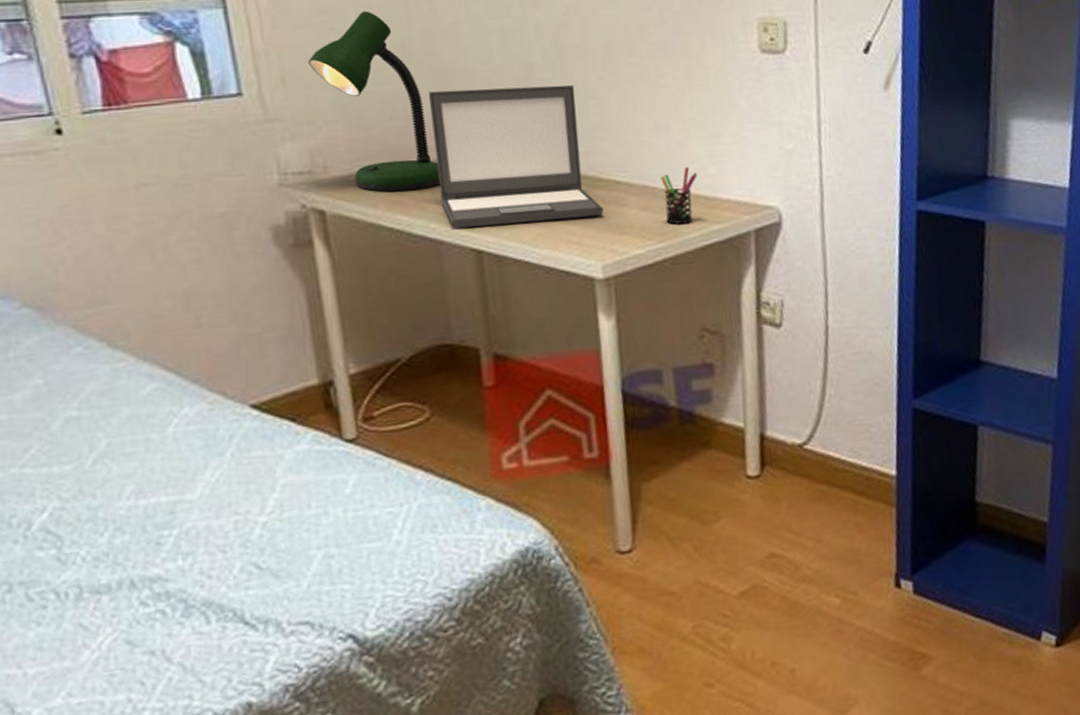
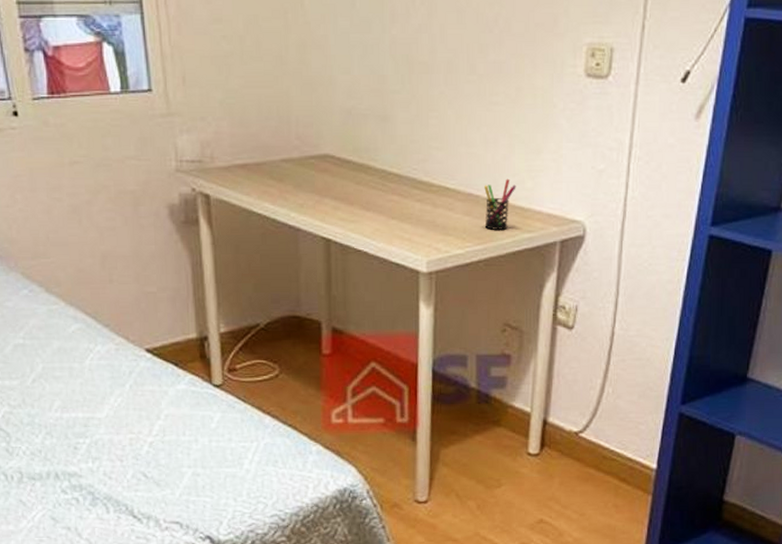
desk lamp: present [307,10,441,192] -> none [204,21,302,182]
laptop: present [429,84,604,228] -> none [298,96,433,218]

